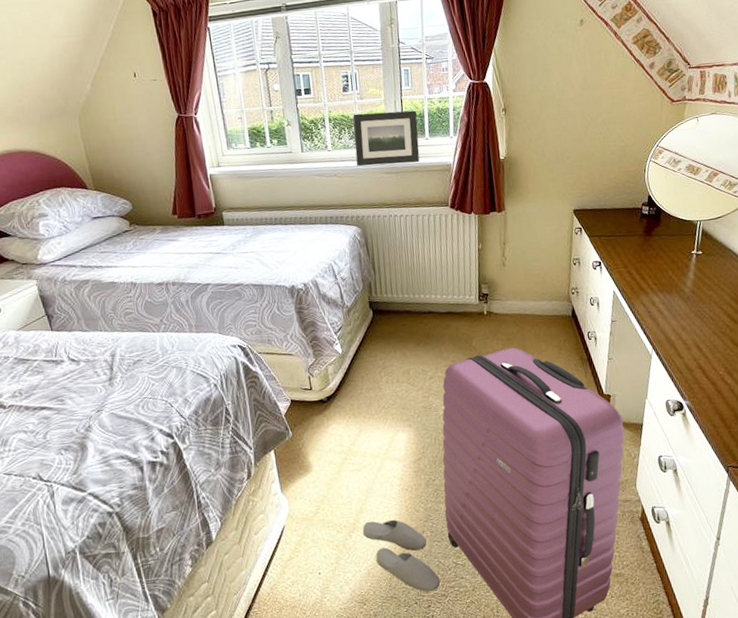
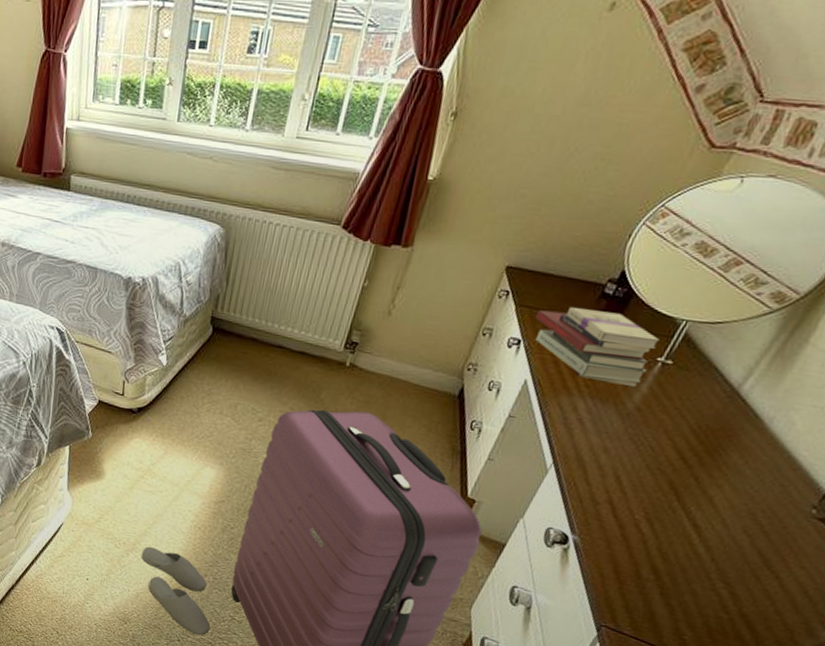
picture frame: present [352,110,420,167] -> none [240,84,335,163]
books: none [604,226,688,279] -> present [534,307,660,388]

